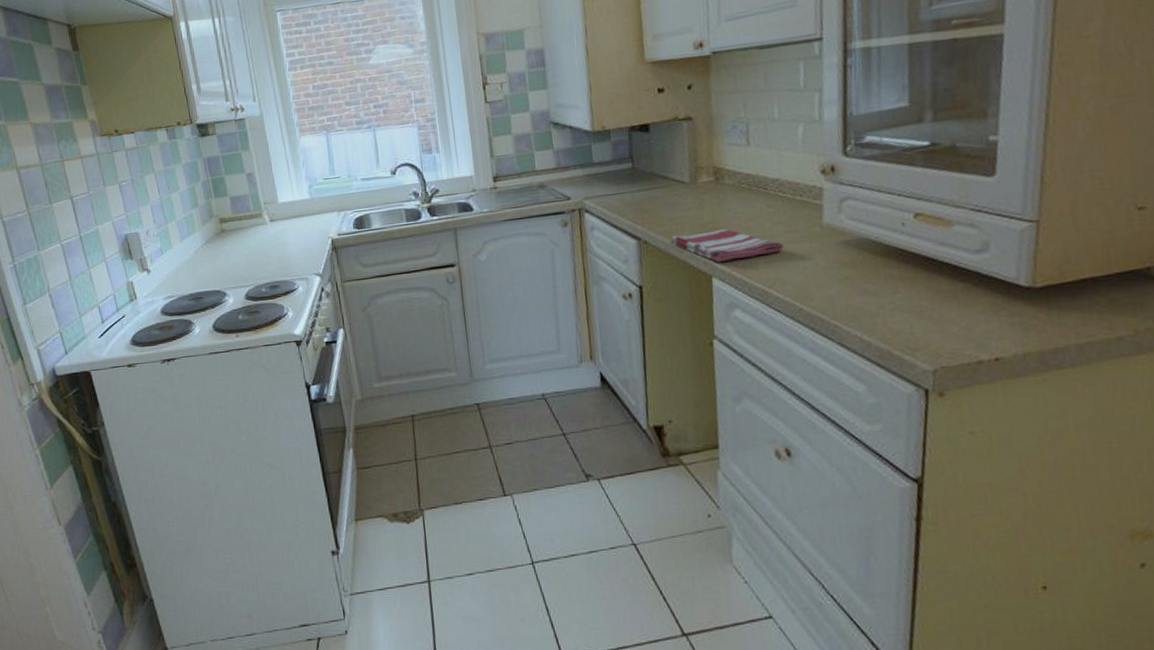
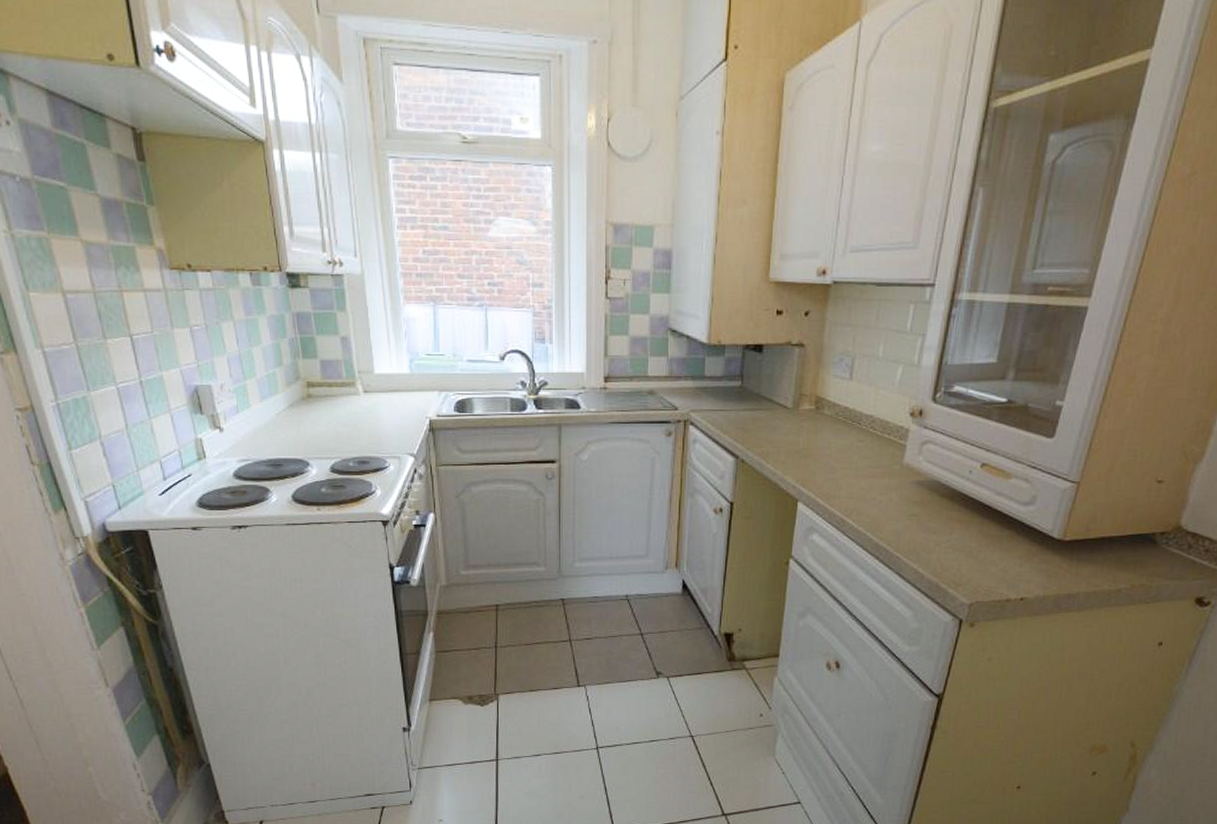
dish towel: present [671,228,784,262] -> none [767,456,866,488]

